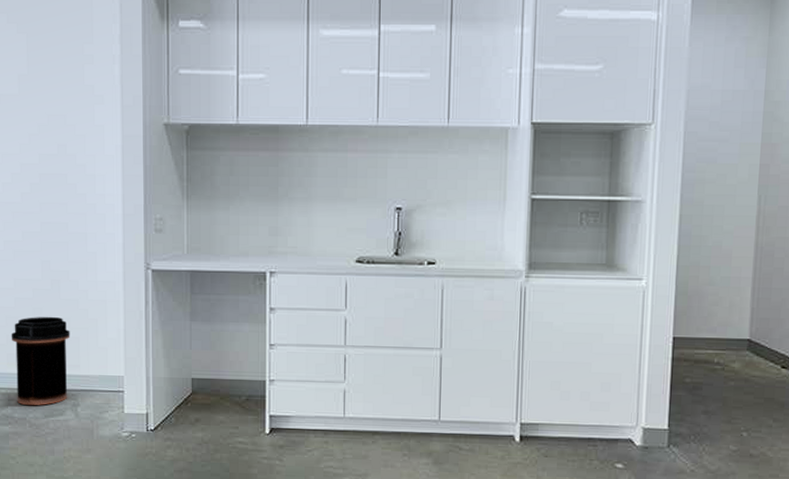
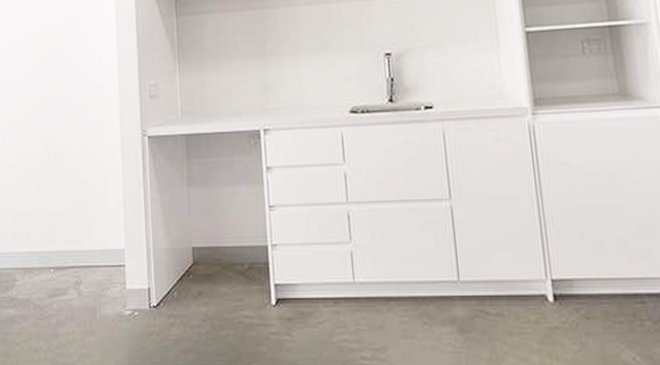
trash can: present [11,316,70,405] -> none [16,190,72,285]

